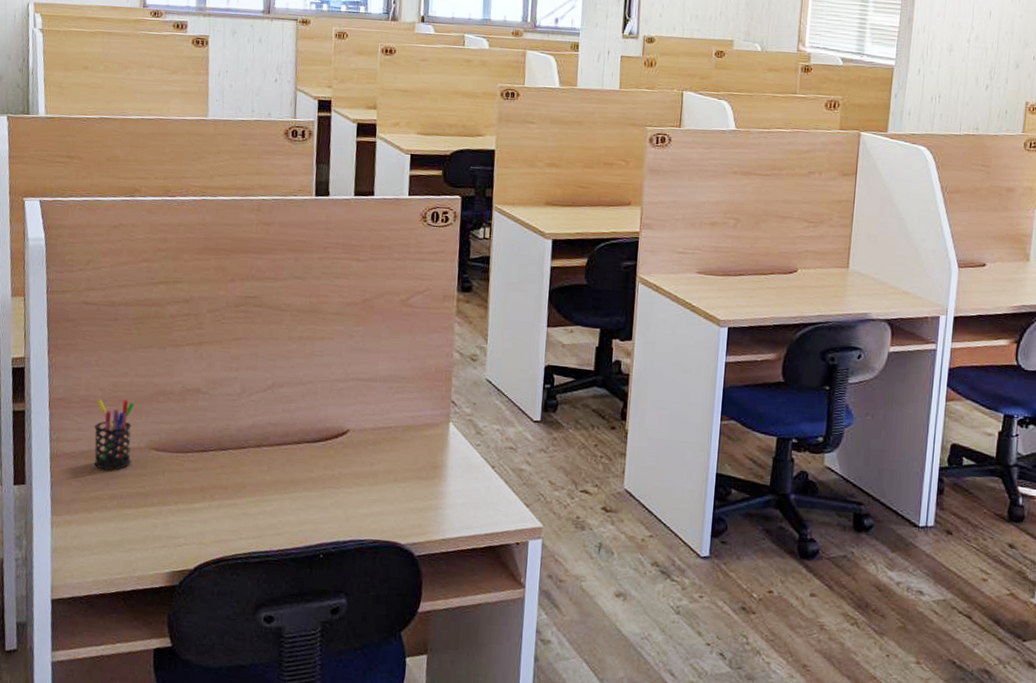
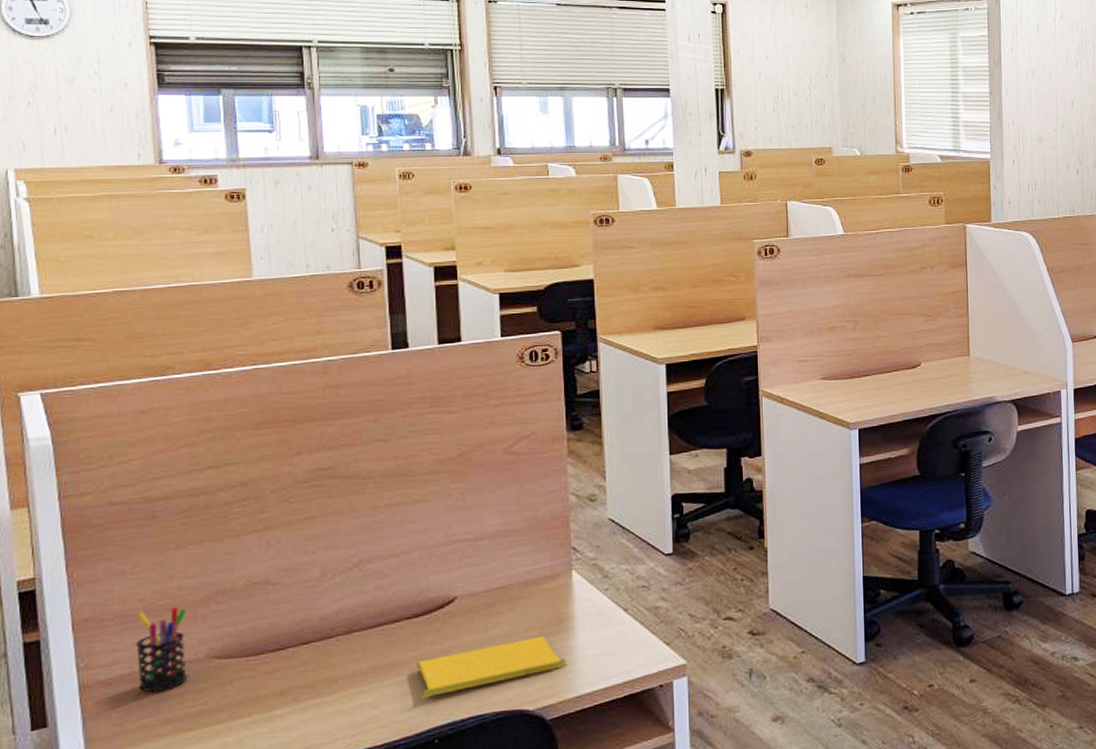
folder: none [310,478,438,516] -> present [415,635,568,698]

